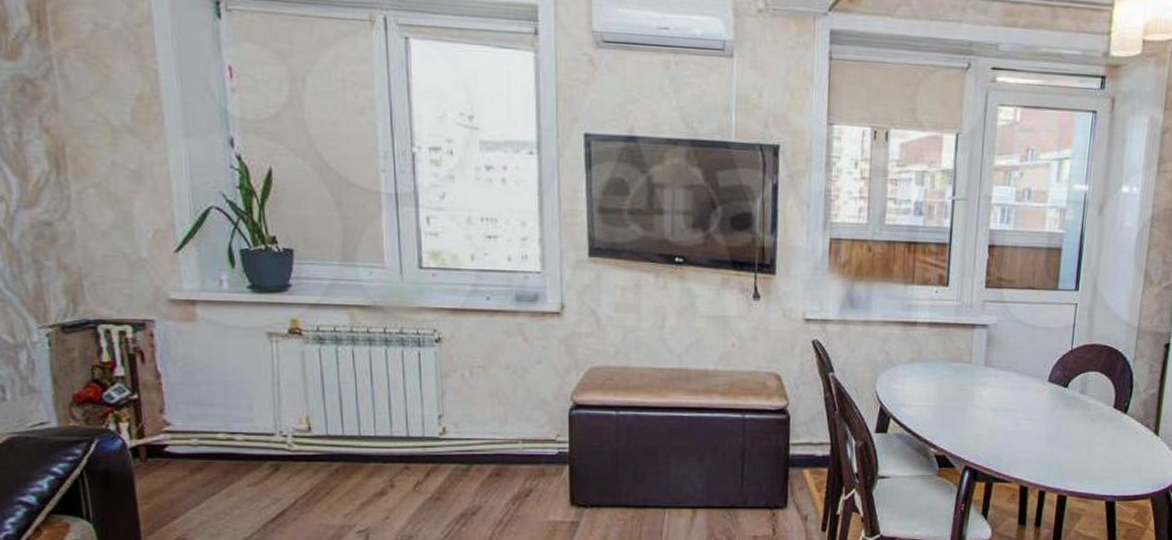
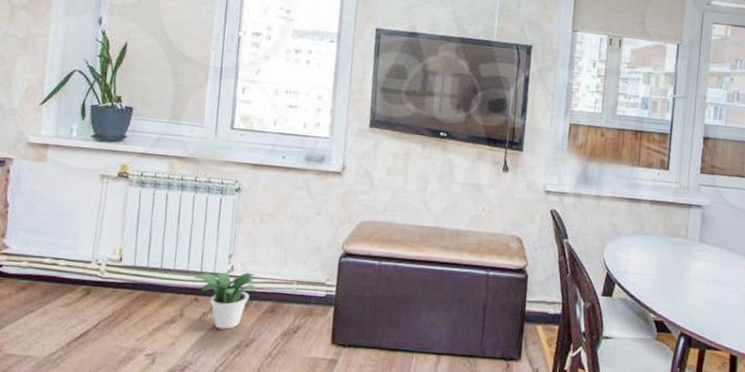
potted plant: none [399,434,476,498] -> present [193,272,257,330]

